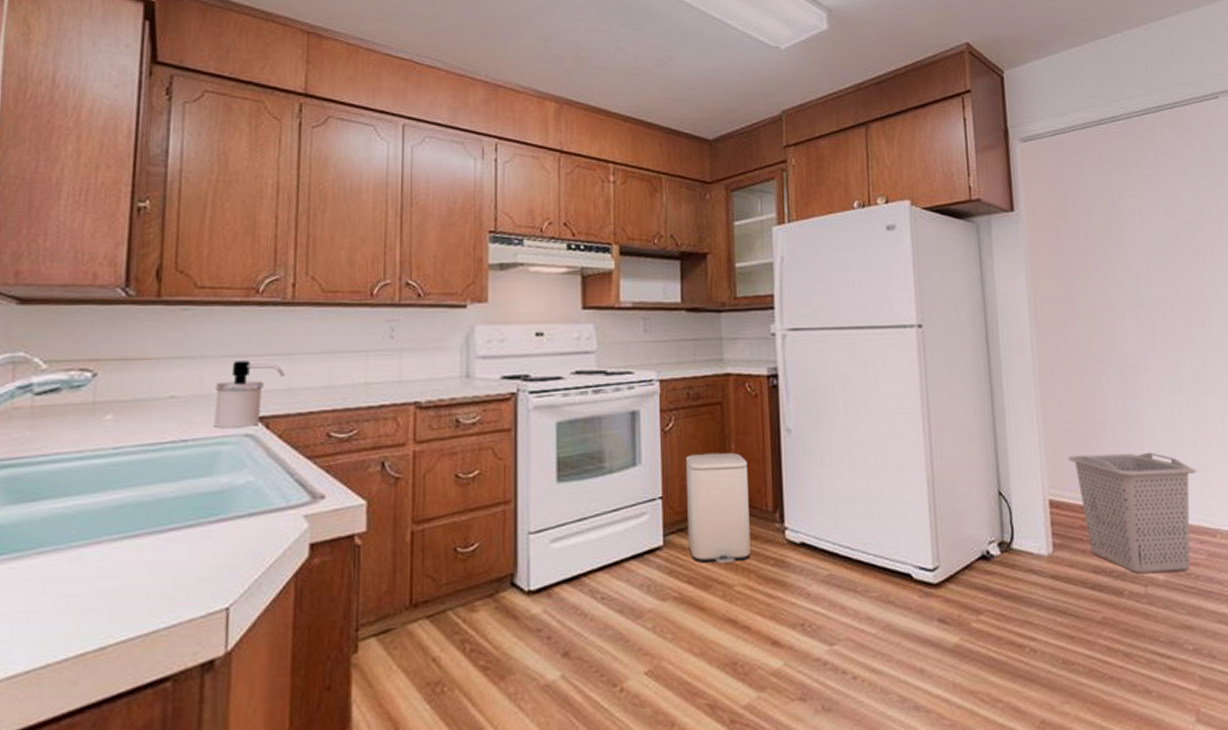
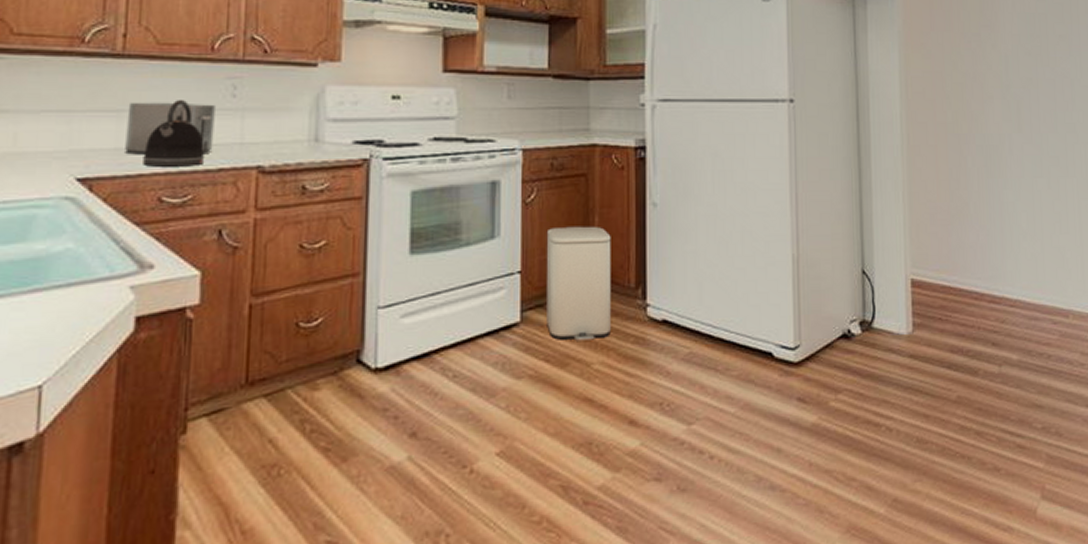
soap dispenser: present [214,361,286,429] -> none [29,117,113,191]
toaster: none [297,345,376,394] -> present [125,102,215,155]
kettle: none [311,341,368,405] -> present [141,99,205,167]
laundry basket: present [1067,452,1198,573] -> none [930,233,1054,353]

